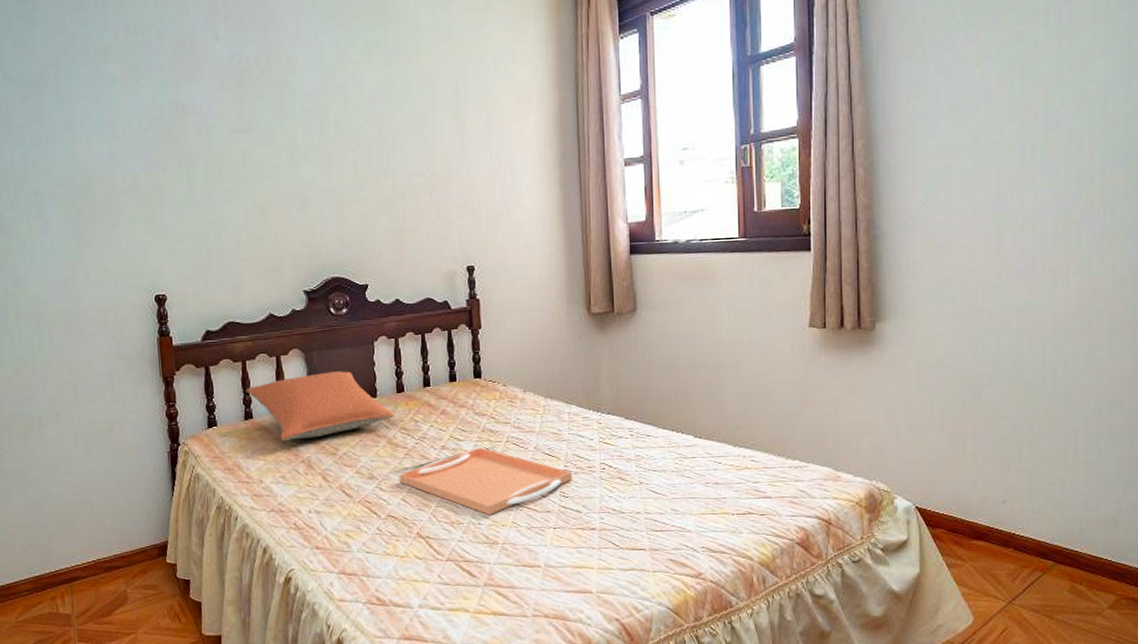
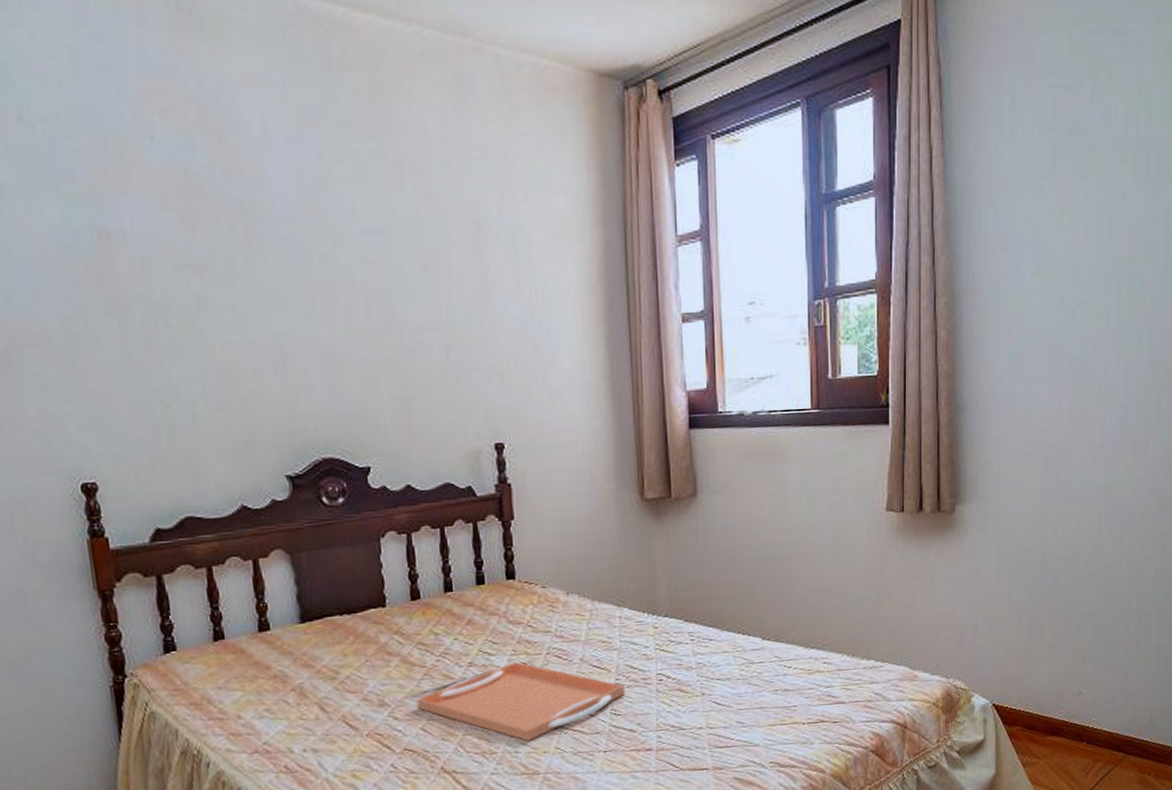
pillow: present [246,371,394,441] -> none [213,575,408,665]

